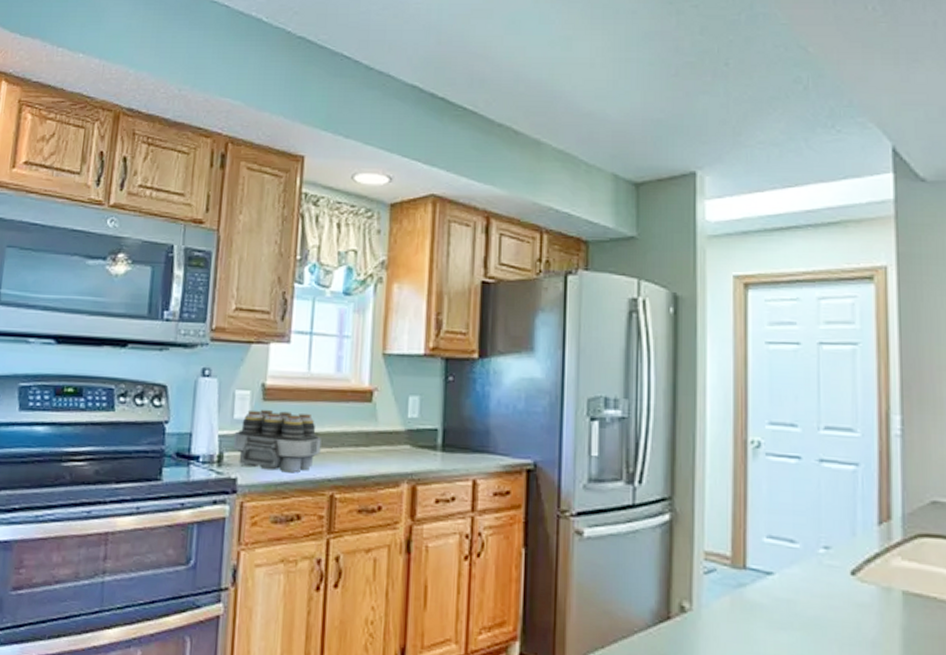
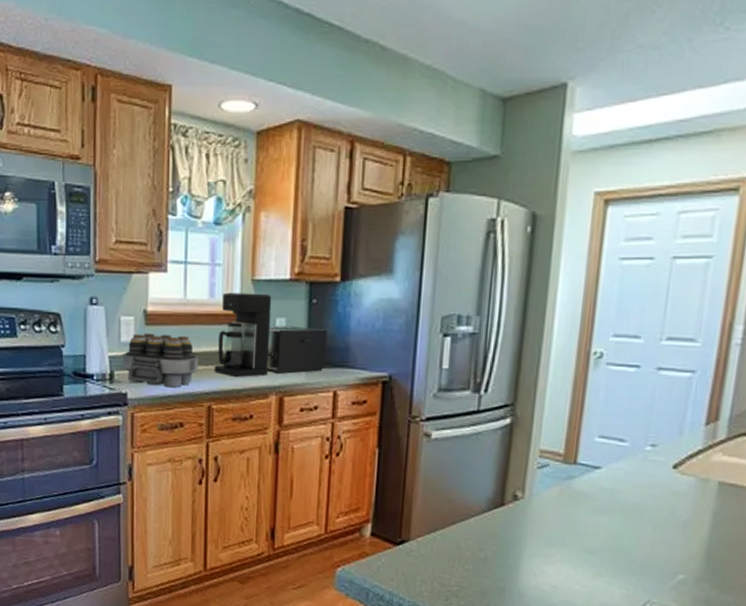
coffee maker: none [338,367,405,463] -> present [214,292,272,378]
toaster: none [397,403,465,460] -> present [266,325,328,375]

